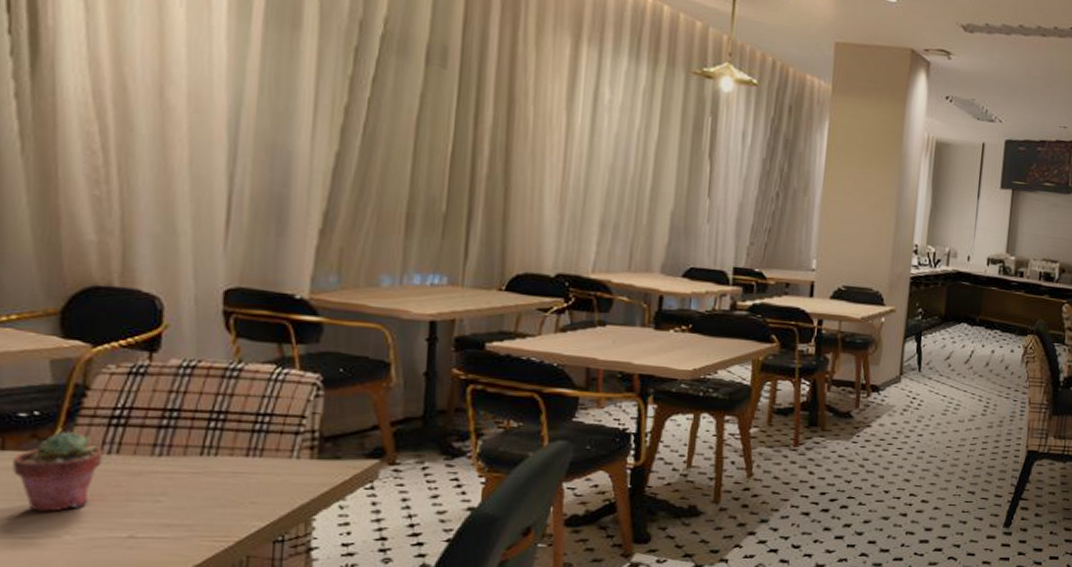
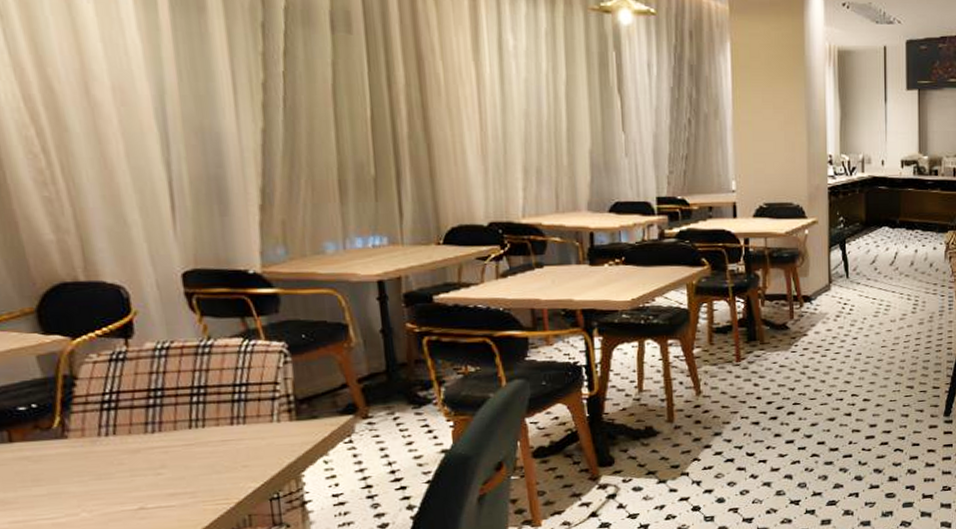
potted succulent: present [13,432,103,512] -> none [22,419,103,495]

